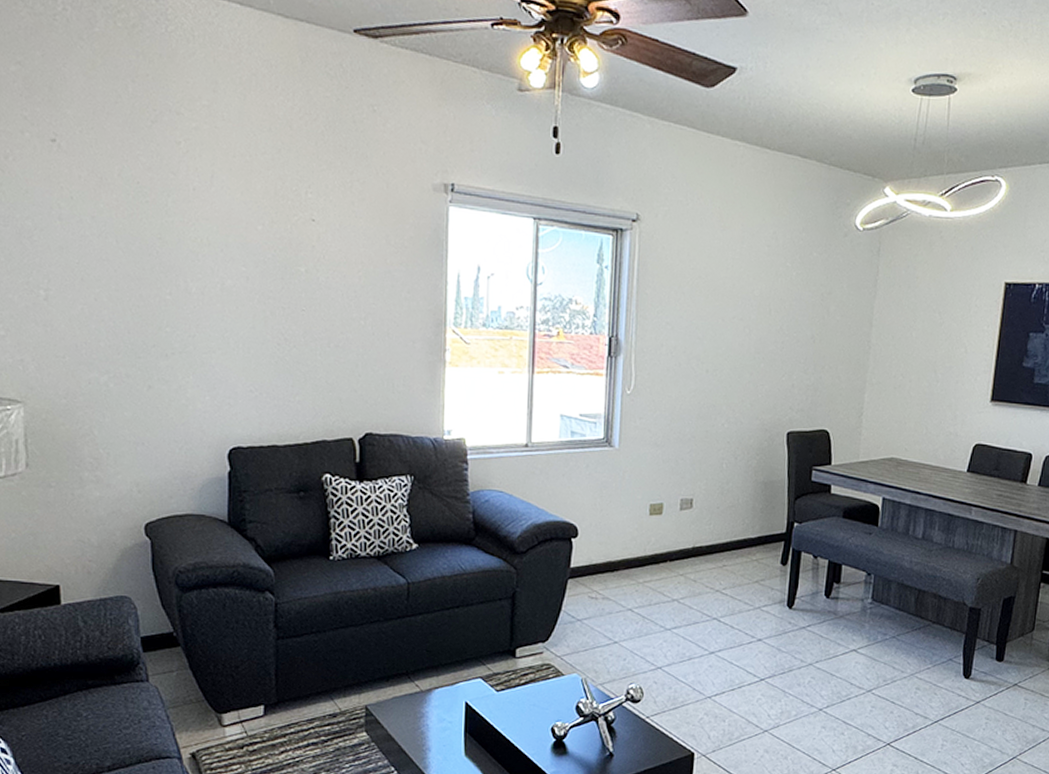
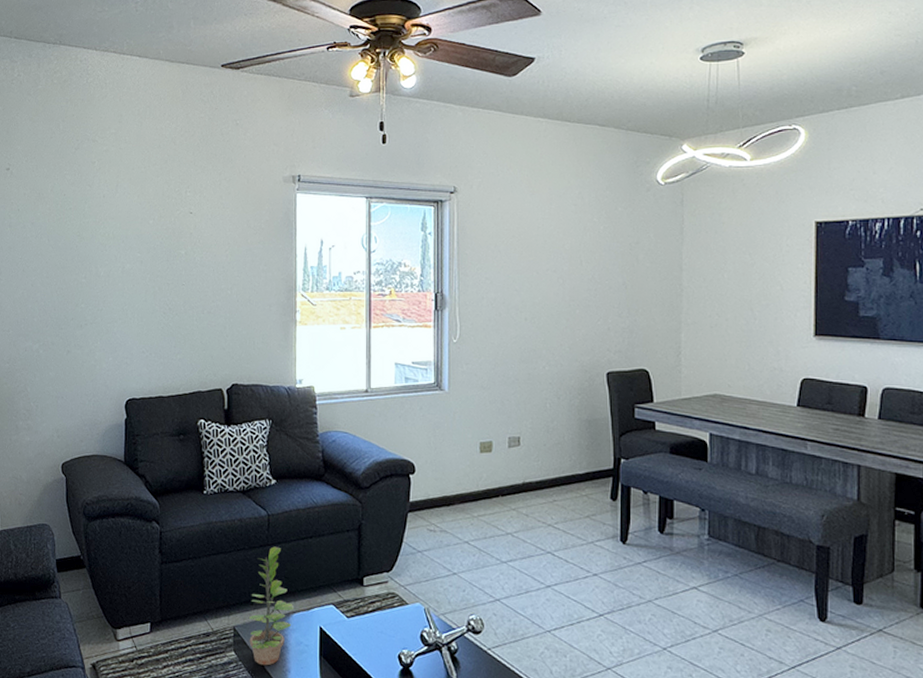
plant: none [383,617,436,746] -> present [248,546,293,666]

